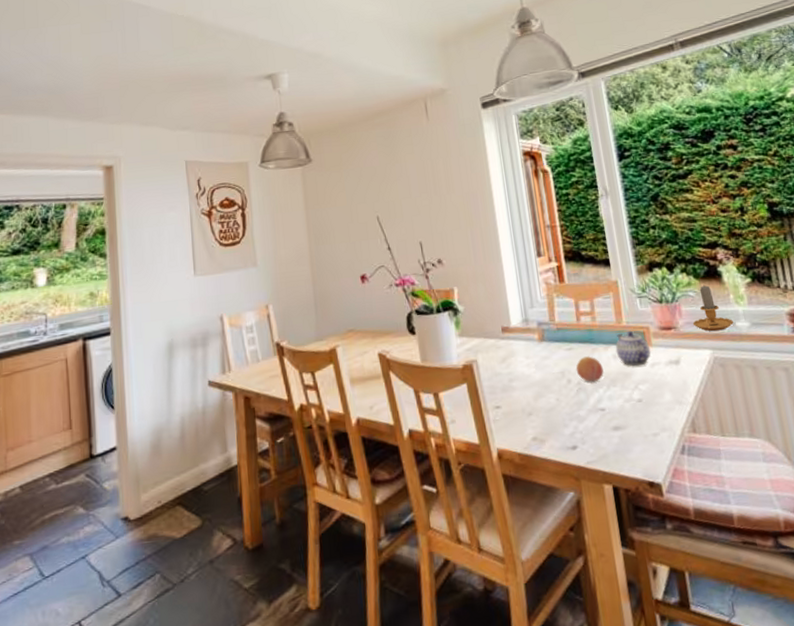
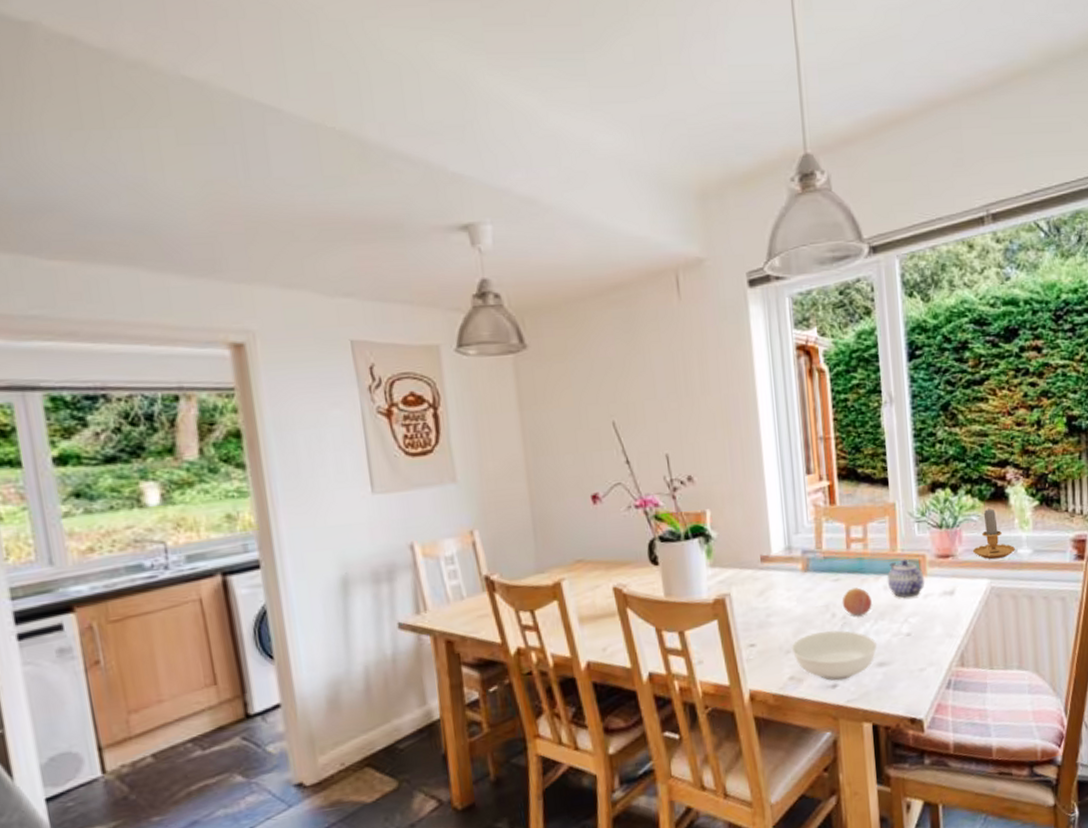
bowl: none [532,395,611,443] -> present [791,630,877,681]

